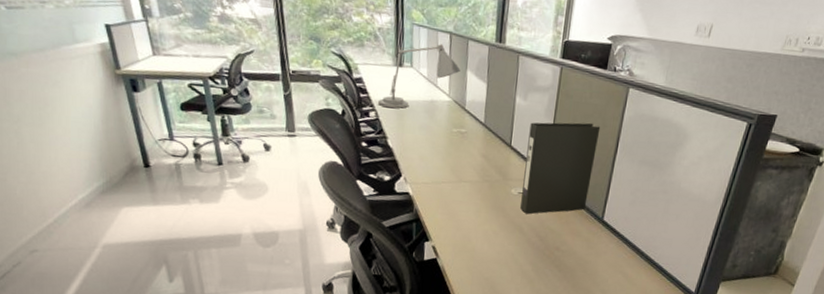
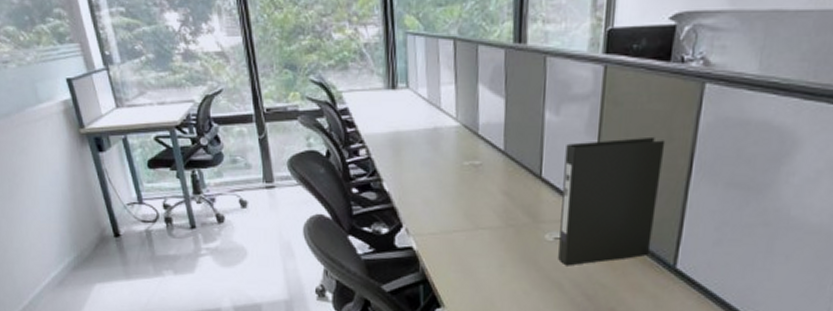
desk lamp: present [378,44,461,109] -> none [369,54,470,143]

